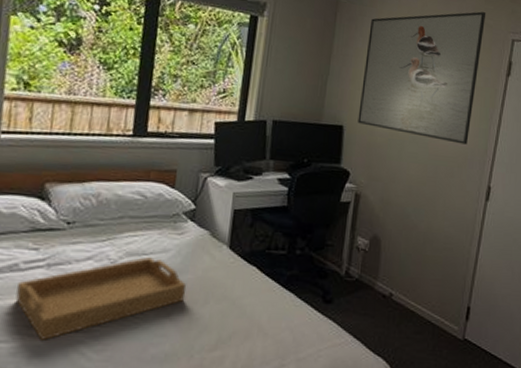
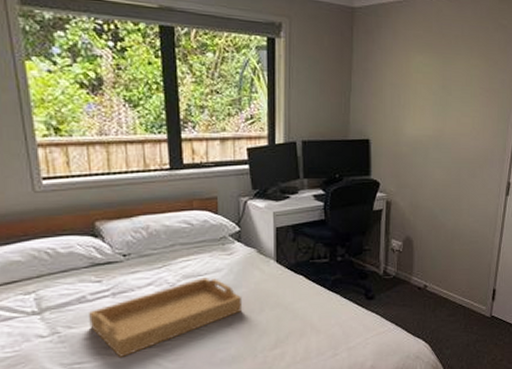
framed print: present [357,11,486,145] -> none [383,12,501,146]

